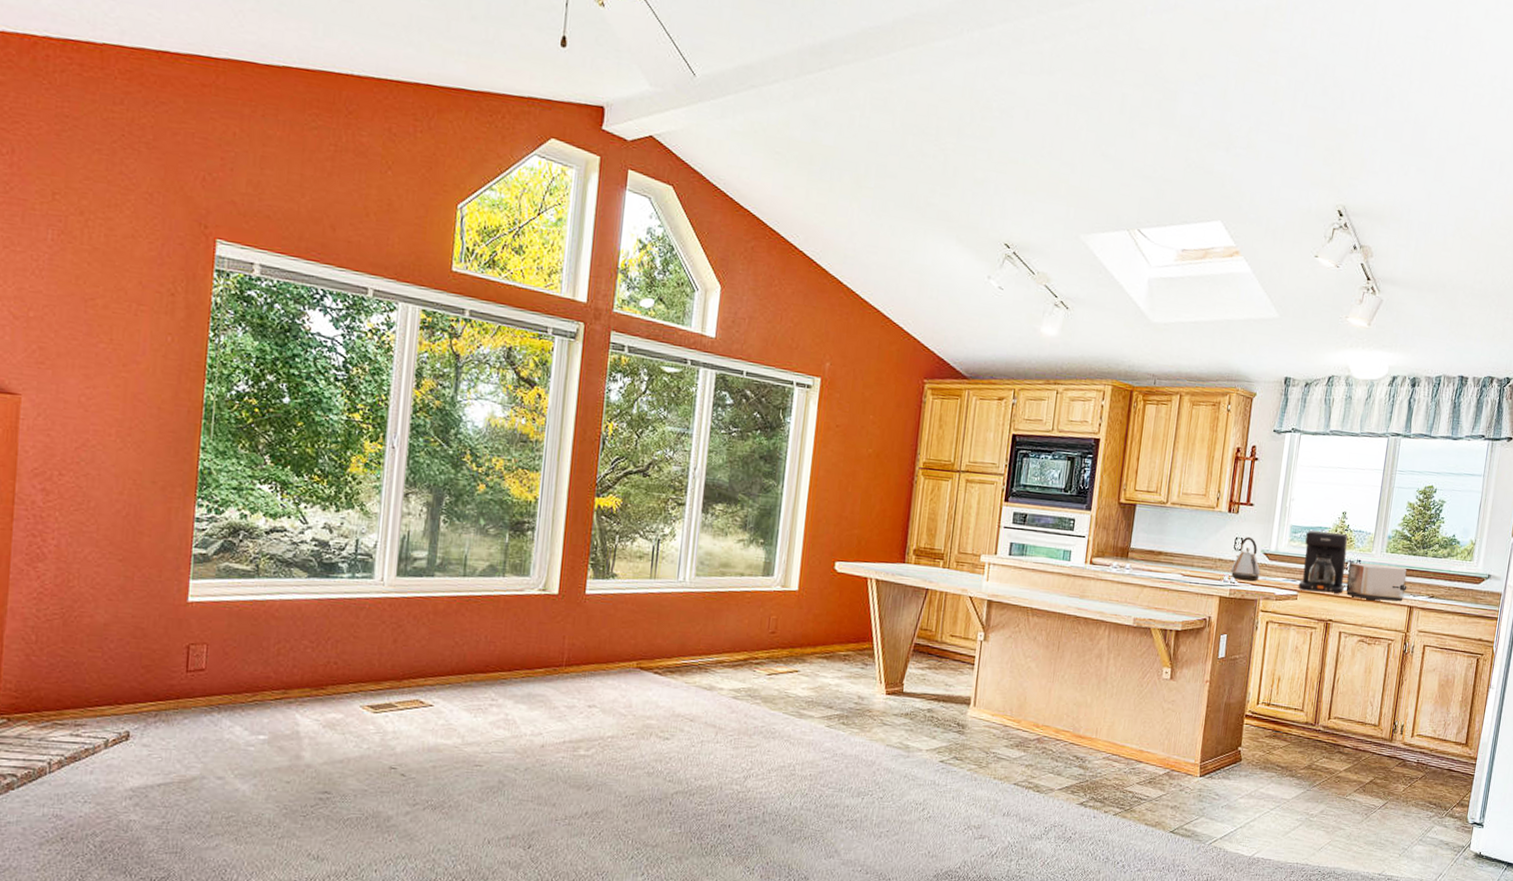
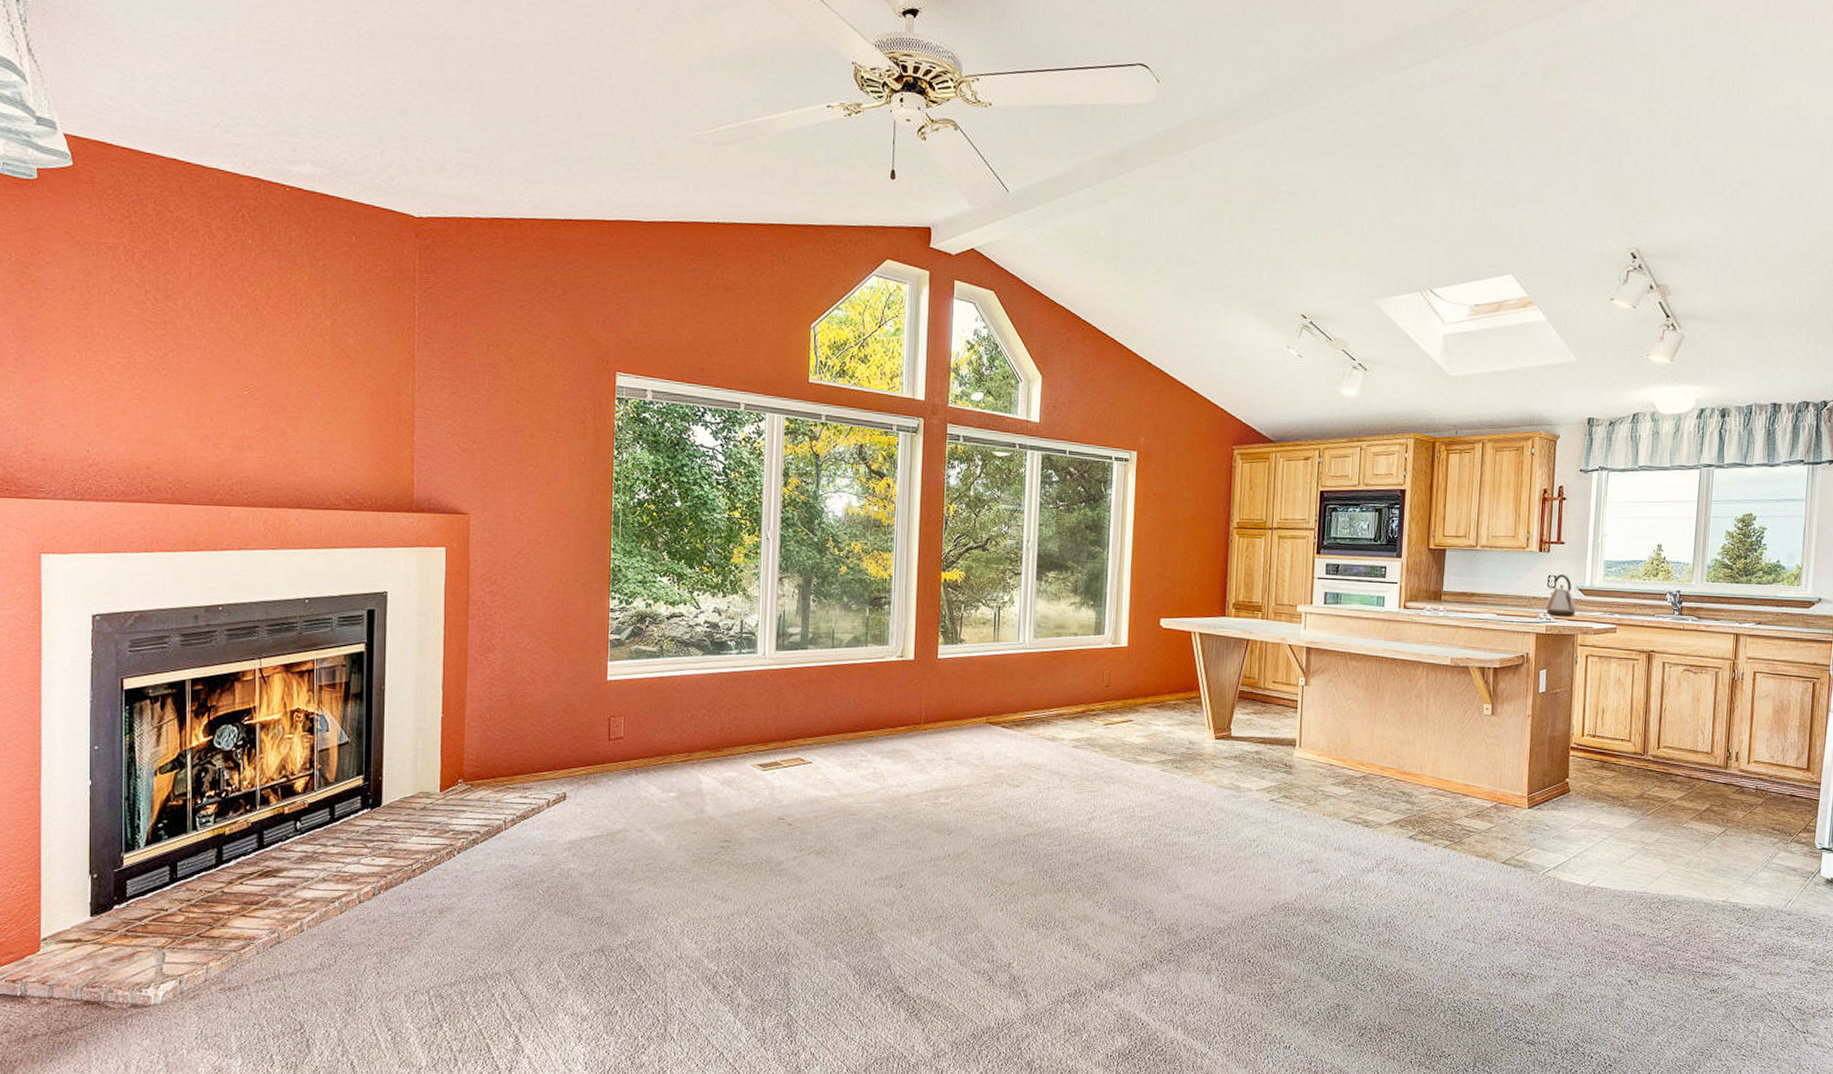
coffee maker: present [1298,530,1349,594] -> none [1616,564,1666,625]
toaster: present [1346,562,1407,602] -> none [1667,593,1732,630]

